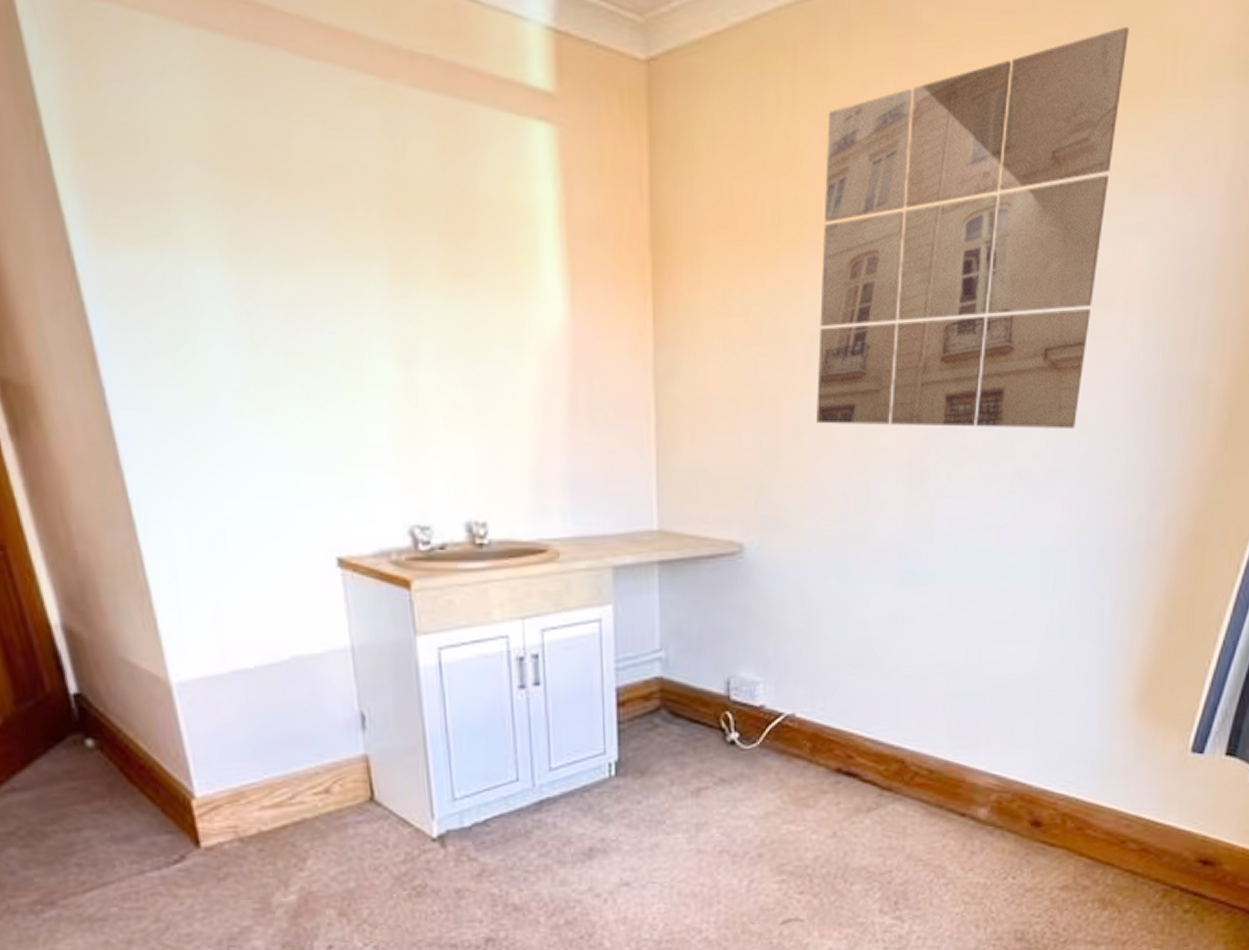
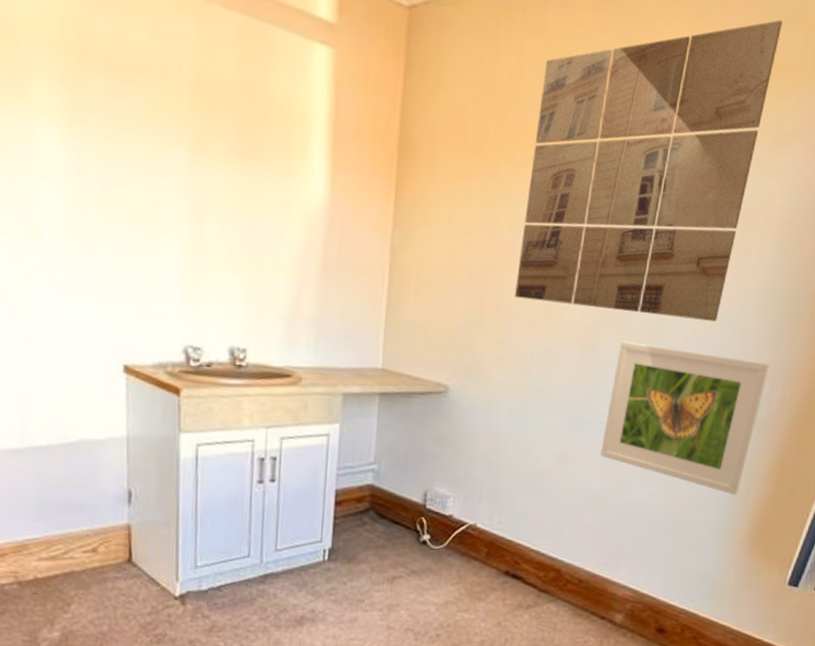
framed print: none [942,465,1147,646] -> present [600,341,770,495]

